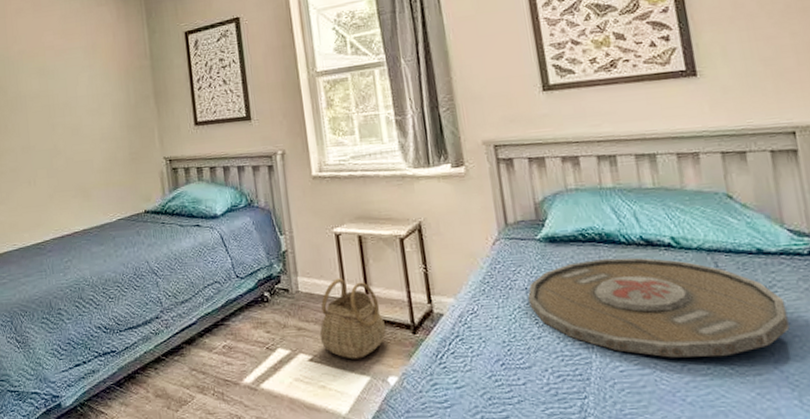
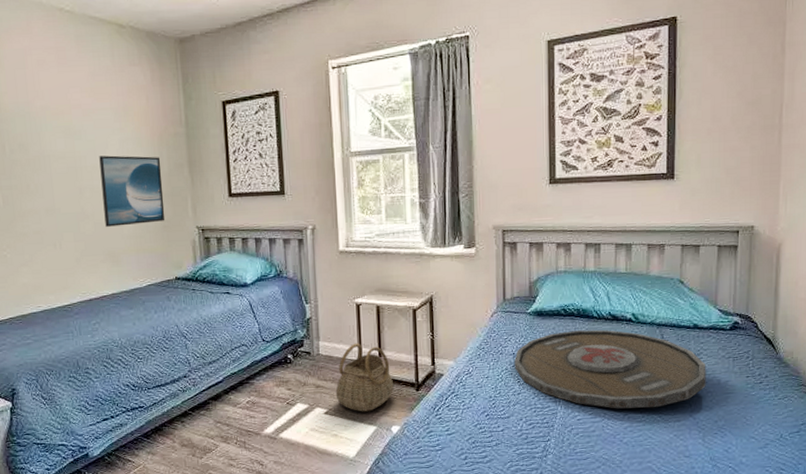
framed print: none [70,90,133,162] -> present [99,155,166,227]

